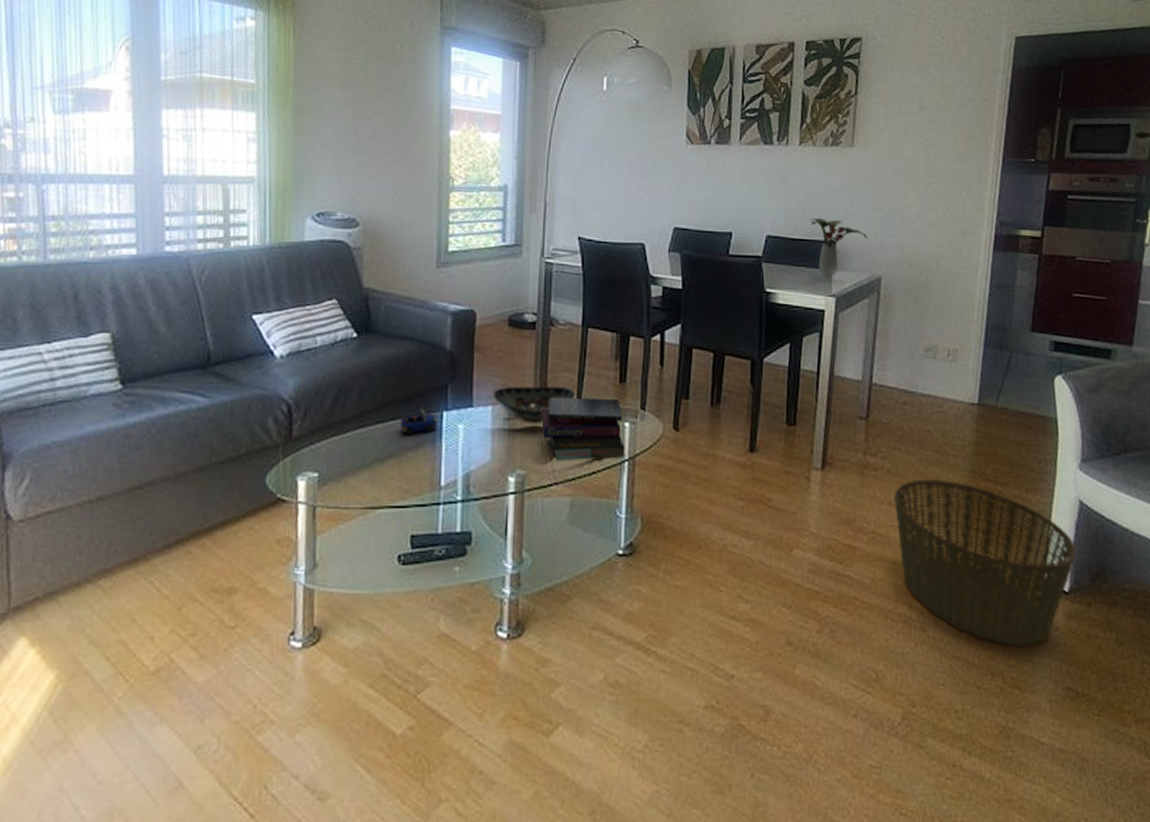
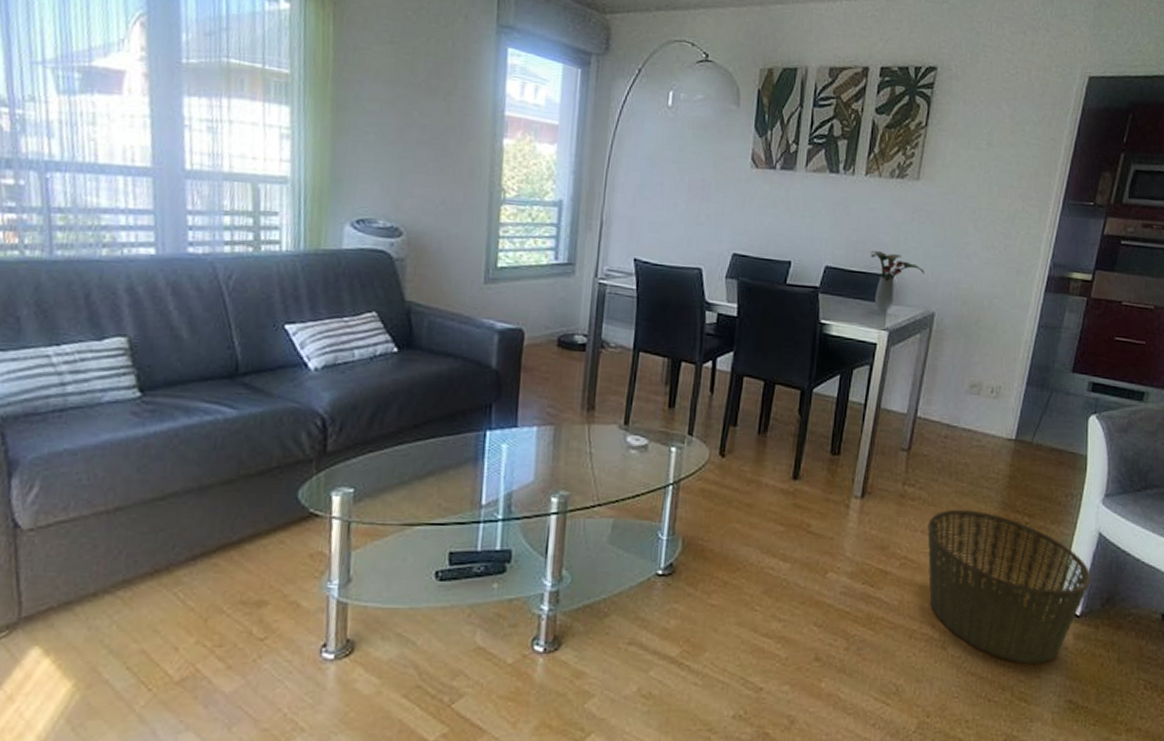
toy car: present [400,408,438,436] -> none [441,427,481,454]
decorative bowl: present [492,386,576,425] -> none [538,407,624,447]
books: present [541,396,625,462] -> none [587,419,671,484]

